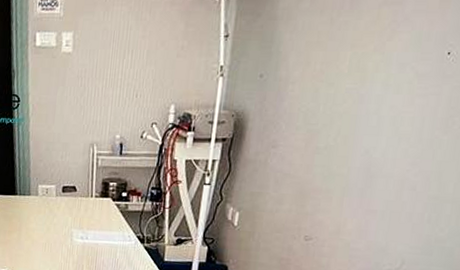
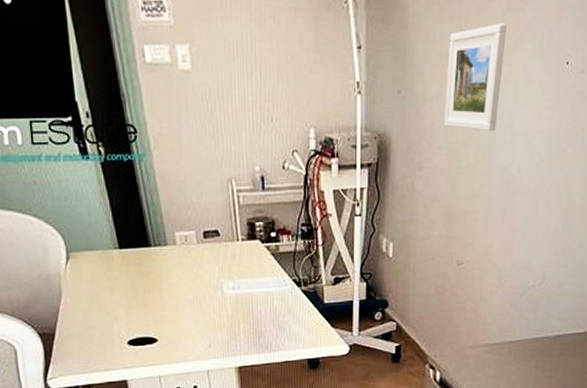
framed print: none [305,15,383,116] -> present [444,23,507,132]

